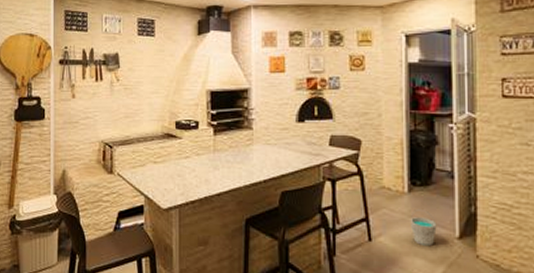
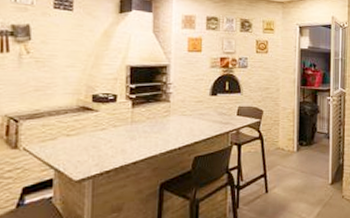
bucket: present [409,209,437,246] -> none [297,164,316,192]

